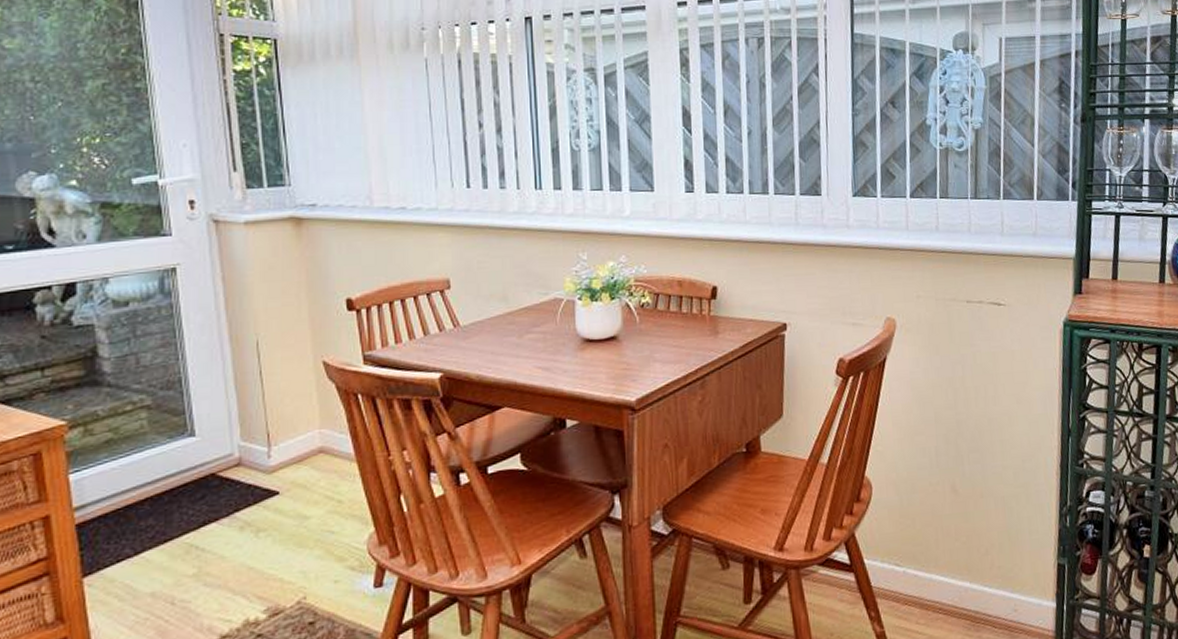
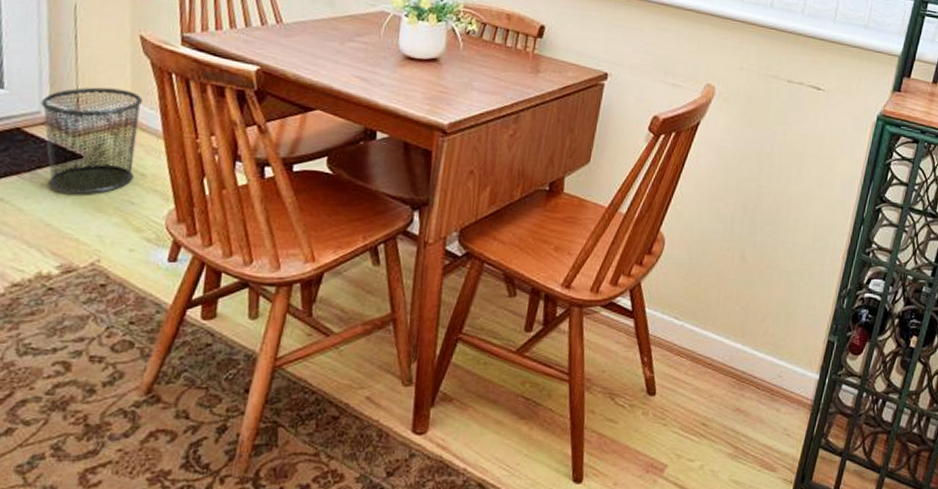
waste bin: none [232,417,331,533] -> present [40,87,142,194]

